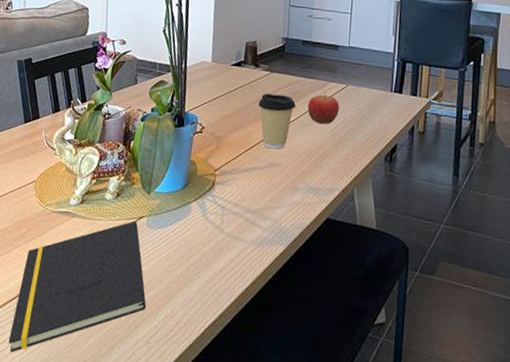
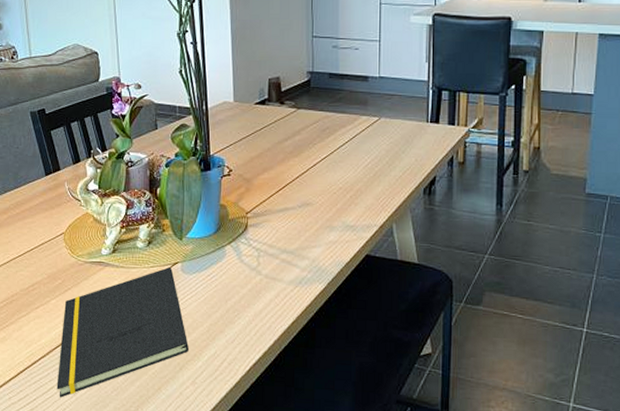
coffee cup: present [258,93,296,149] -> none [286,131,326,188]
fruit: present [307,92,340,124] -> none [339,126,373,160]

